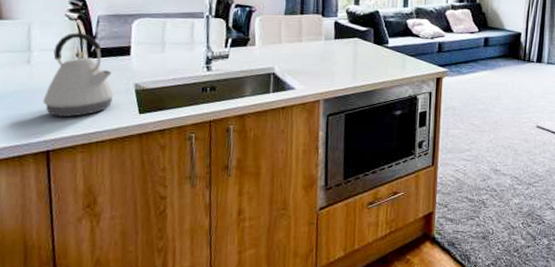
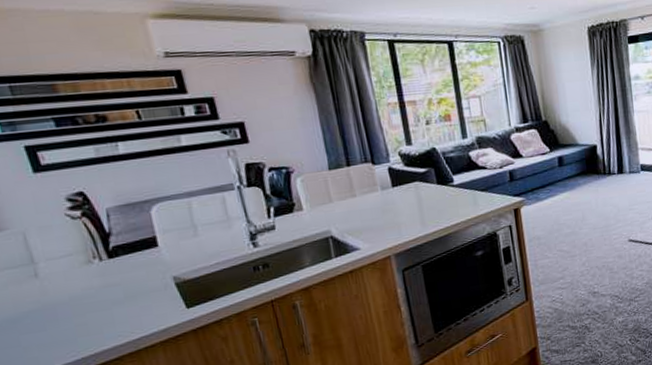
kettle: present [42,33,115,117] -> none [63,231,152,330]

